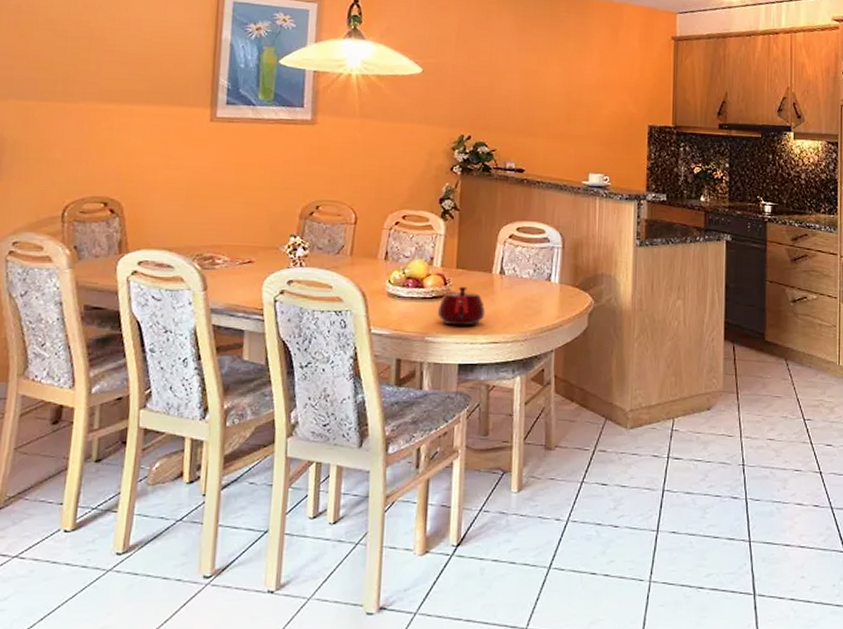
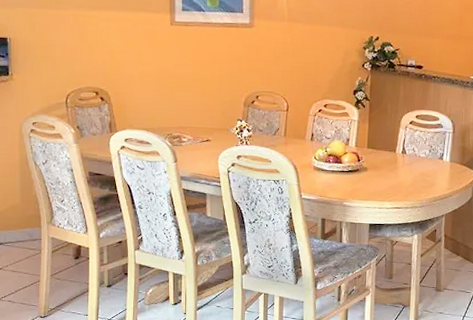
teapot: present [437,286,486,326] -> none [352,162,391,194]

